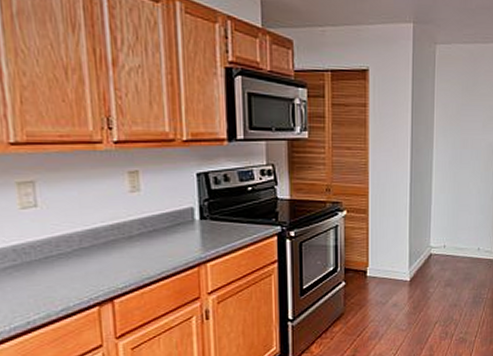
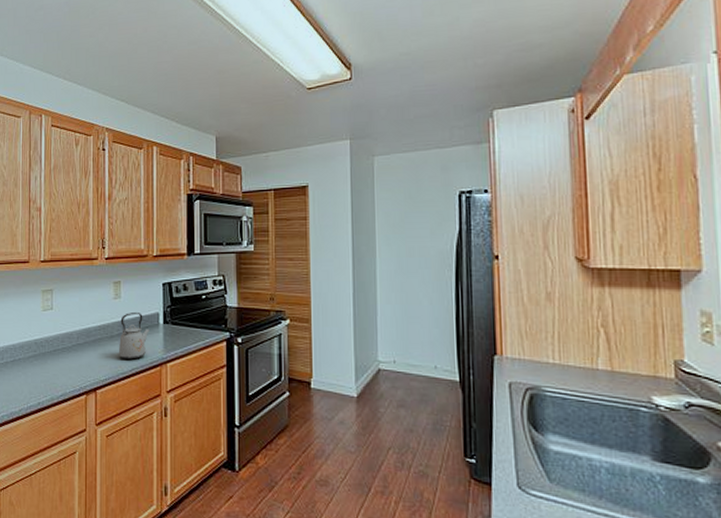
kettle: none [140,206,182,262] -> present [118,311,149,360]

